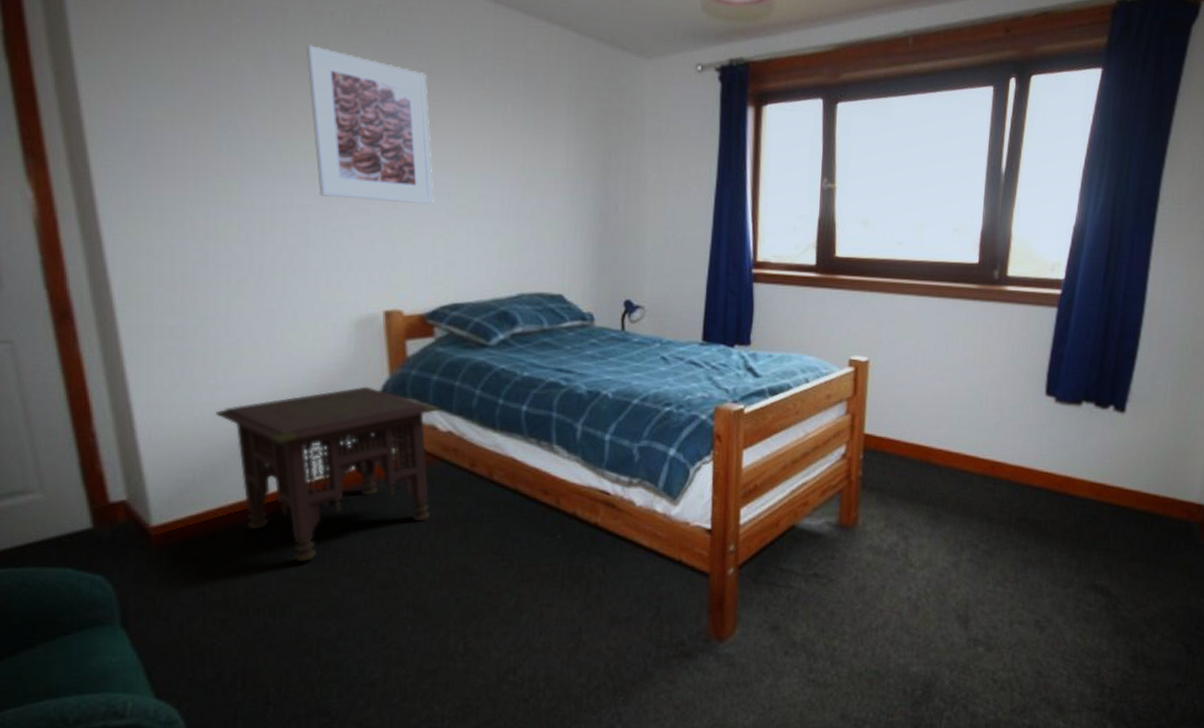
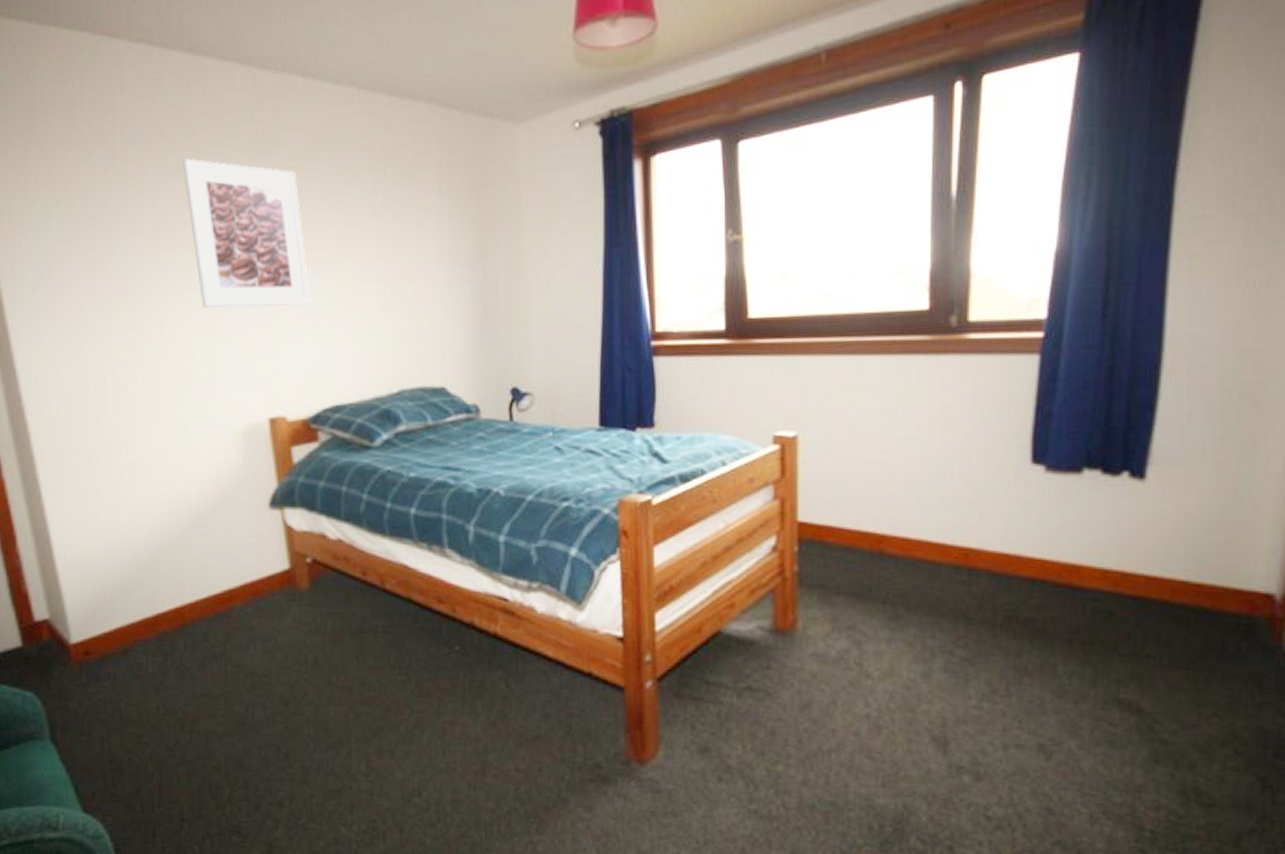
side table: present [216,386,440,562] -> none [121,496,329,677]

